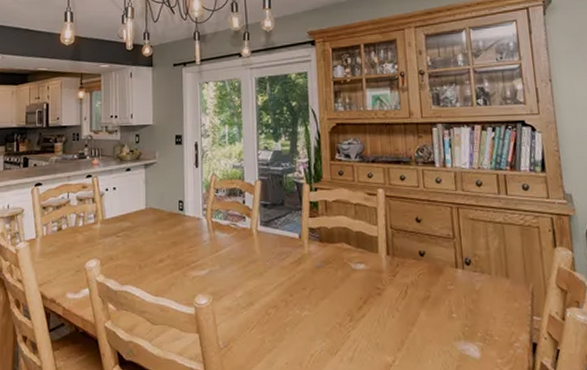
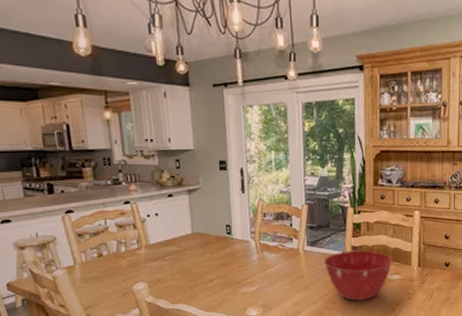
mixing bowl: none [278,232,355,294] -> present [323,250,392,301]

